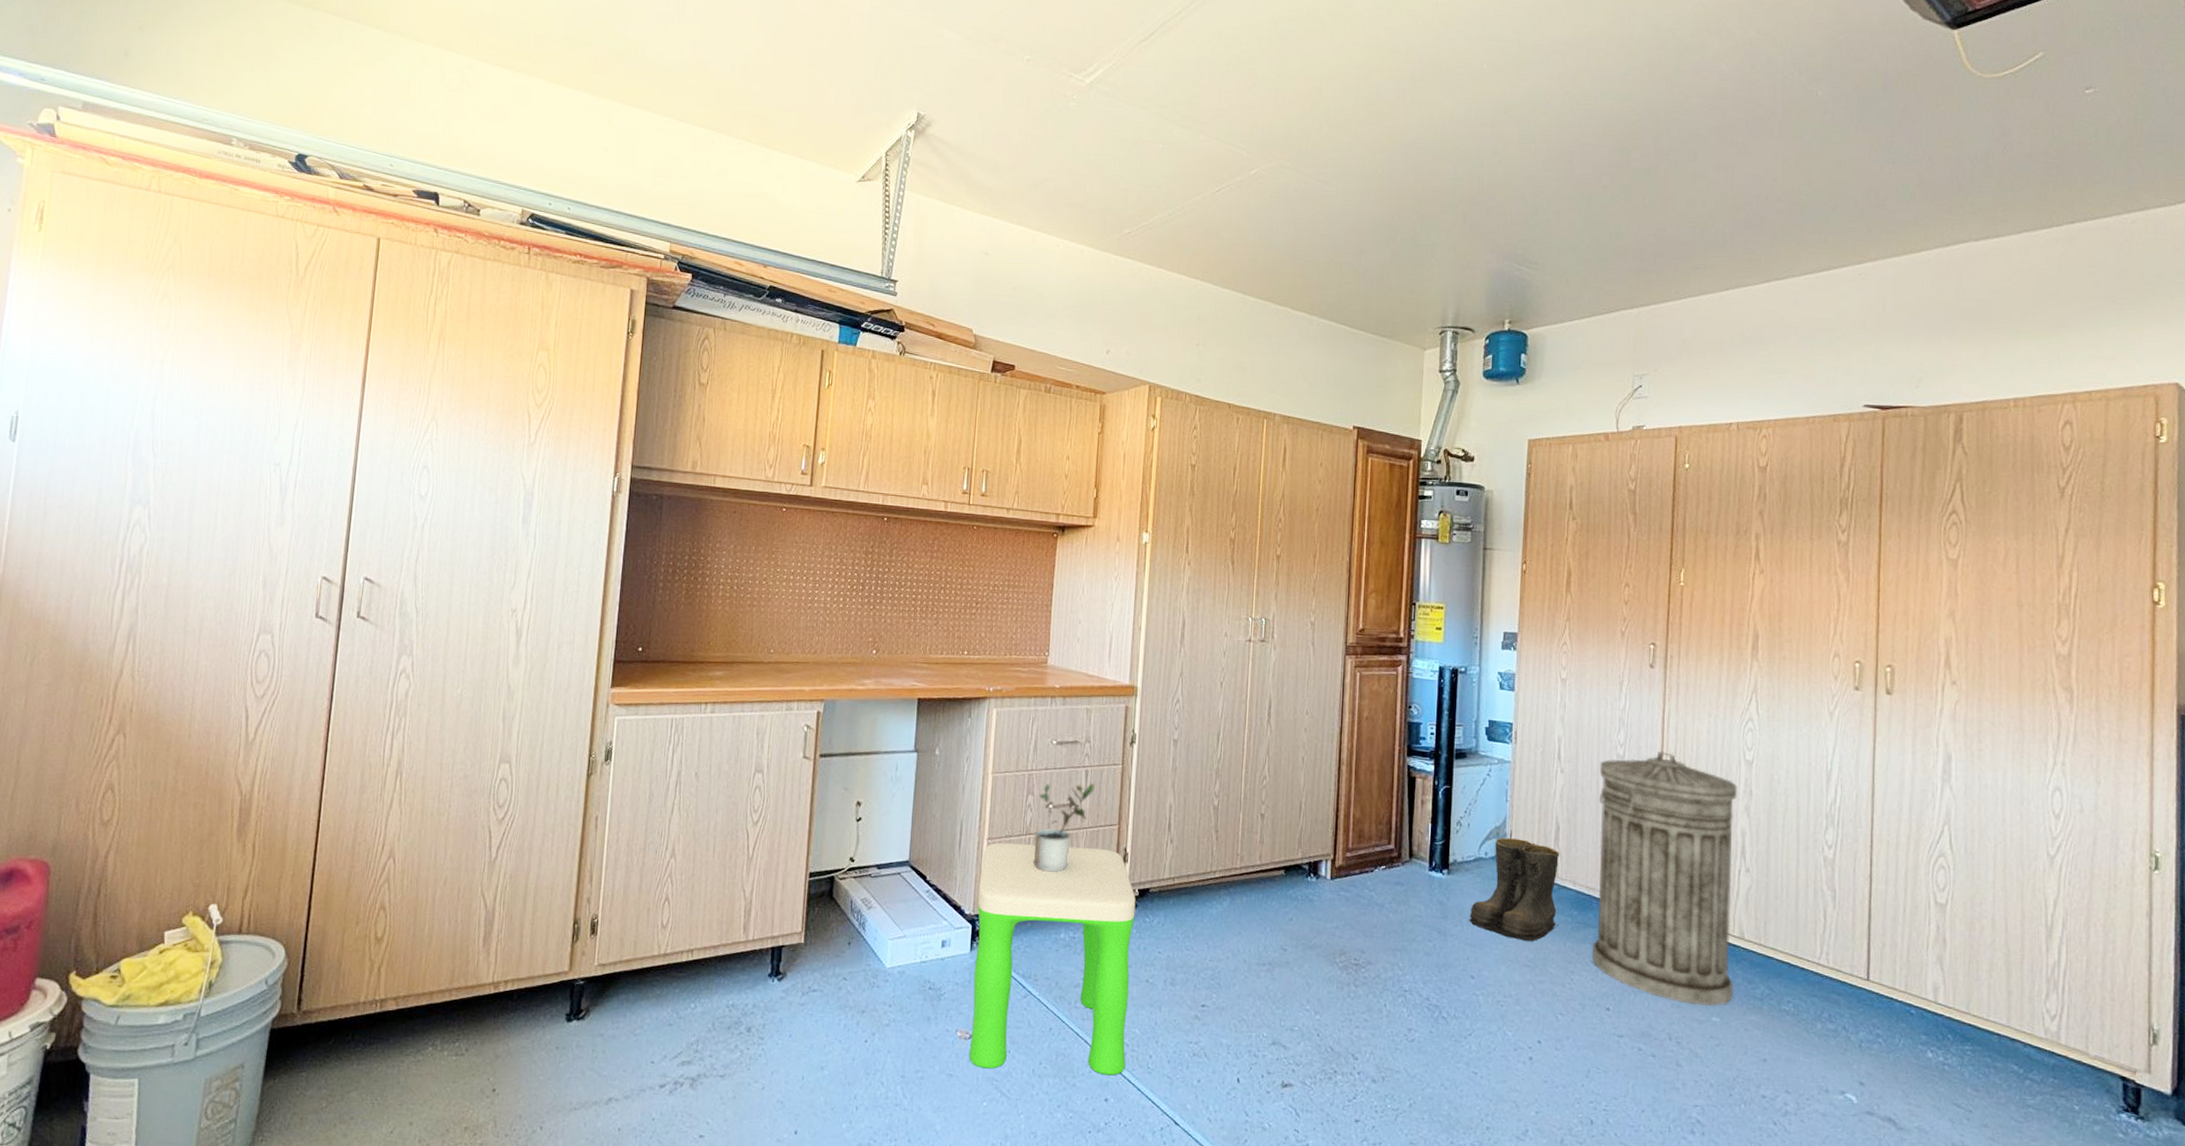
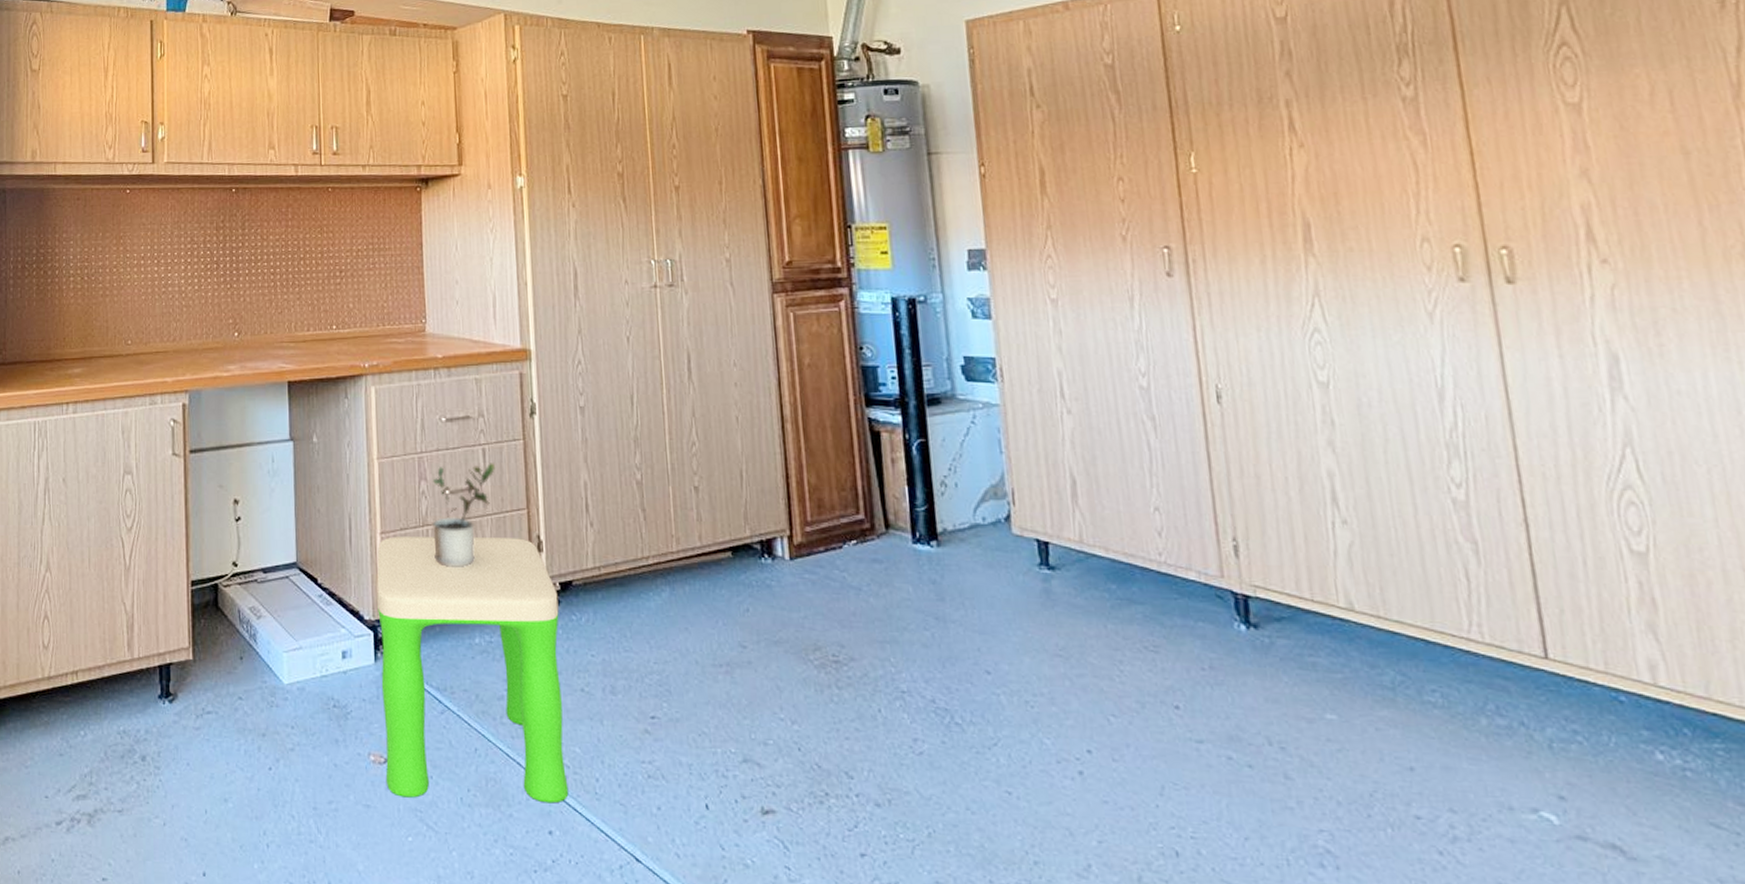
boots: present [1469,838,1560,941] -> none [973,498,1094,624]
trash can: present [1592,750,1738,1006] -> none [1117,377,1353,699]

